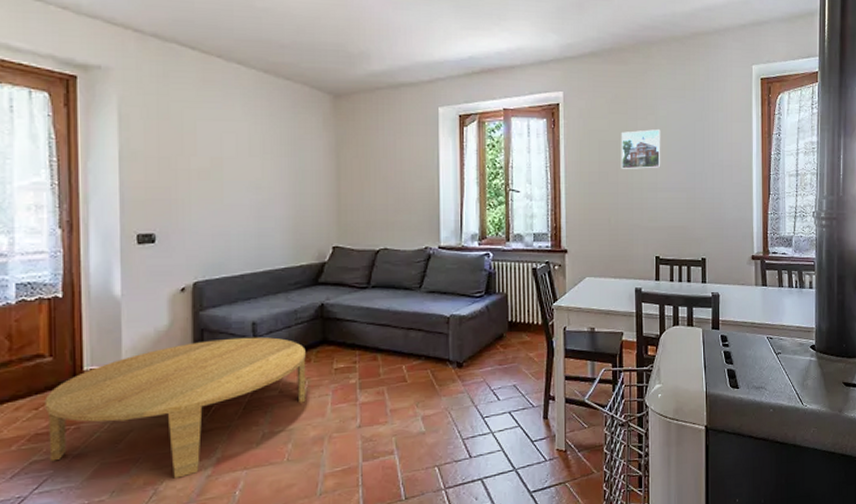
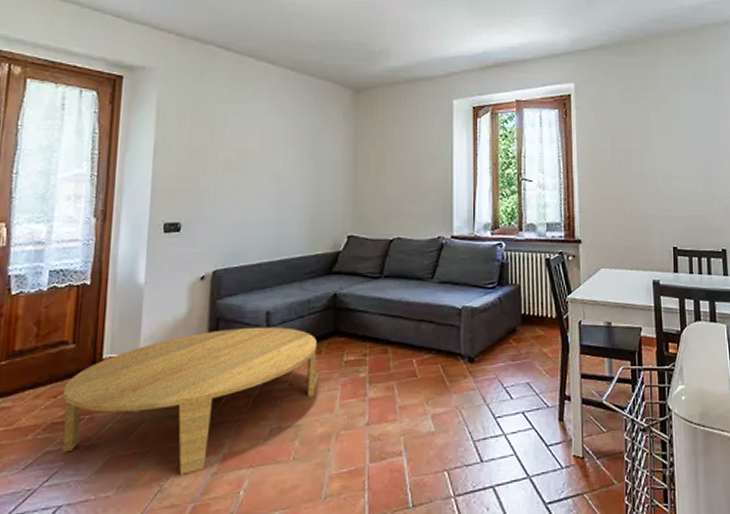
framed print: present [621,129,661,170] -> none [633,118,675,159]

